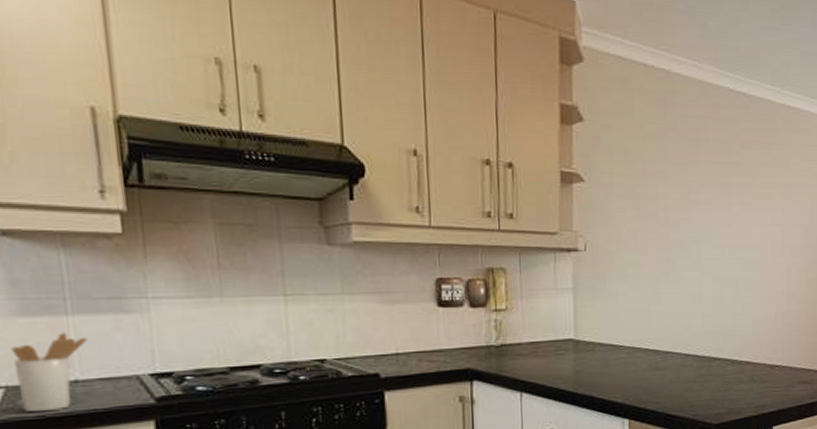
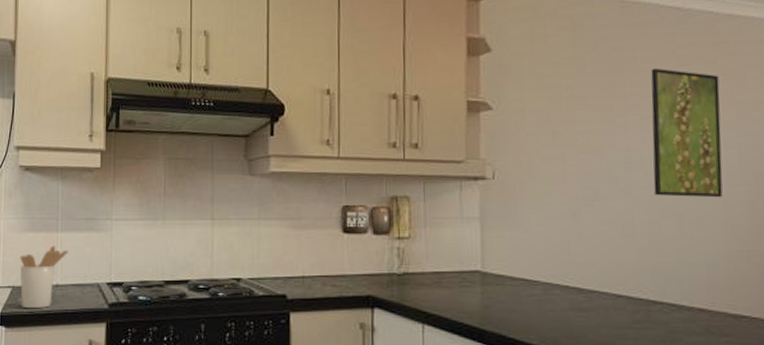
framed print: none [718,149,771,268] -> present [651,67,723,198]

